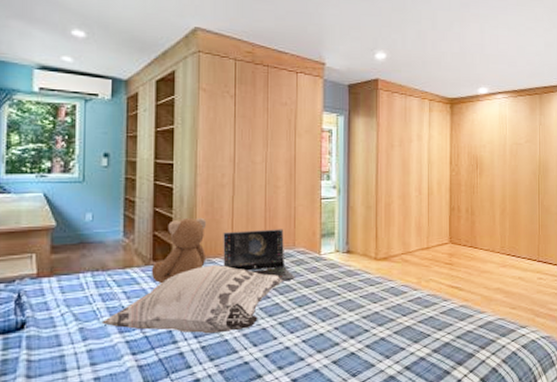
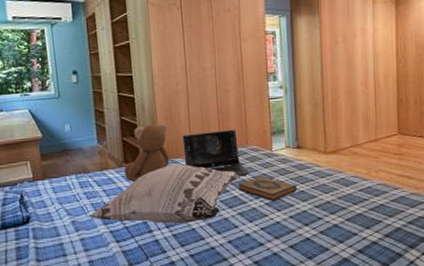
hardback book: none [281,282,344,310] -> present [238,176,297,201]

